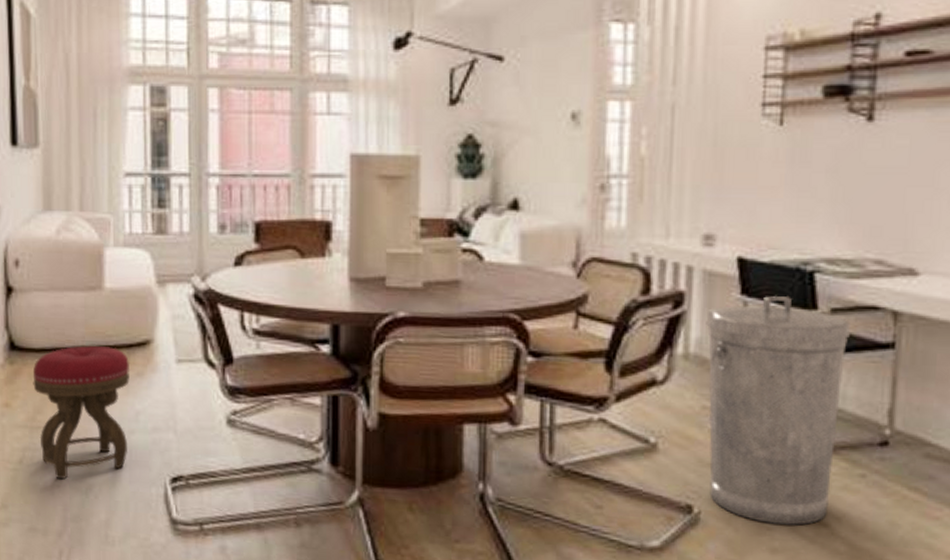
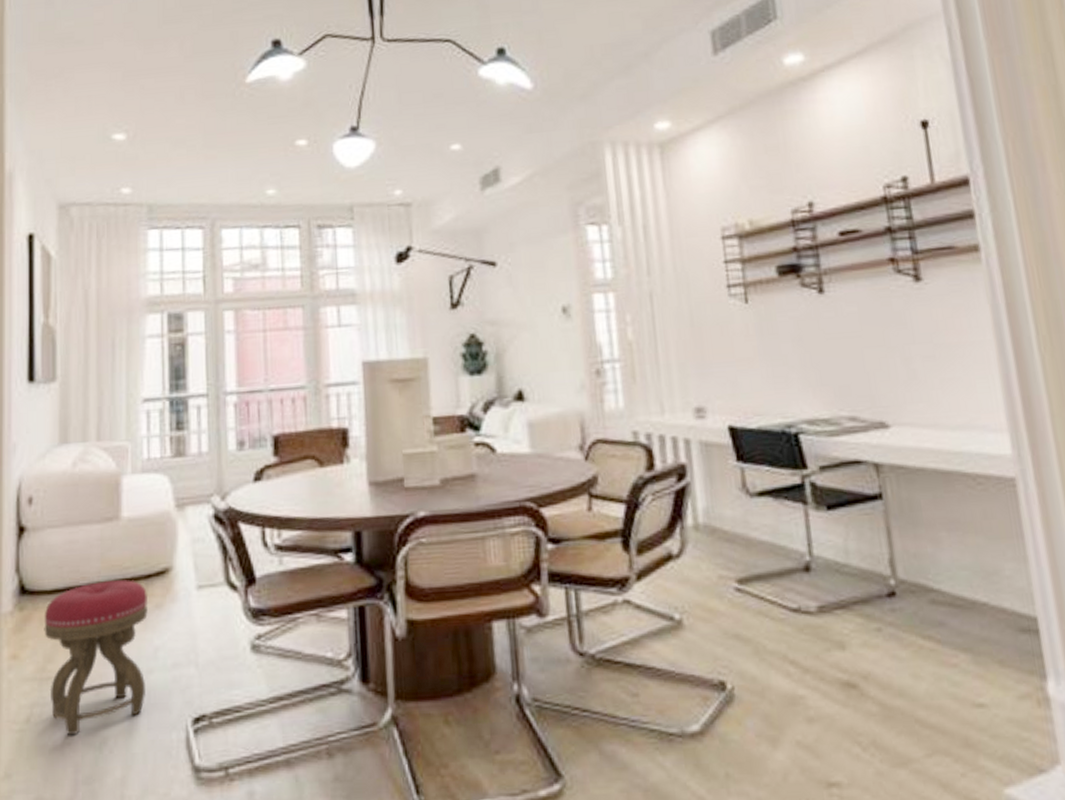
trash can: present [706,296,851,525] -> none [709,459,854,691]

